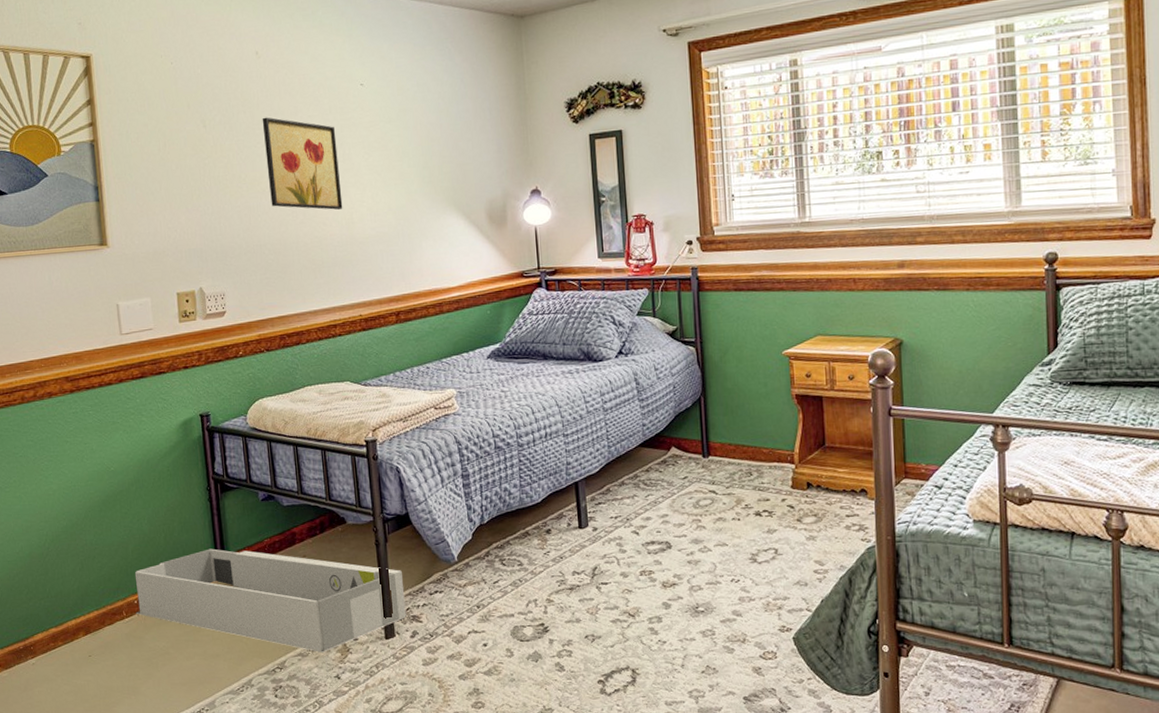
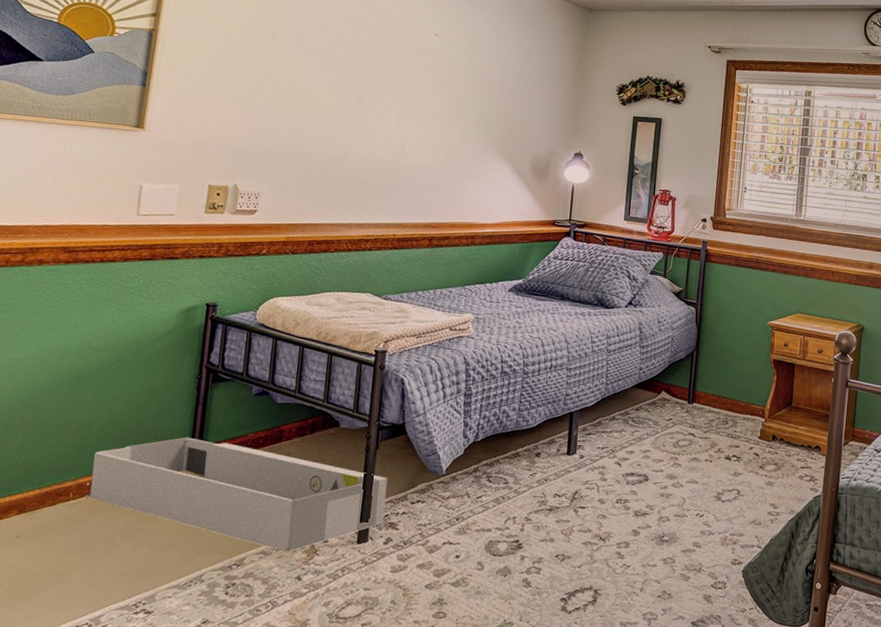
wall art: present [262,117,343,211] -> none [326,43,404,139]

